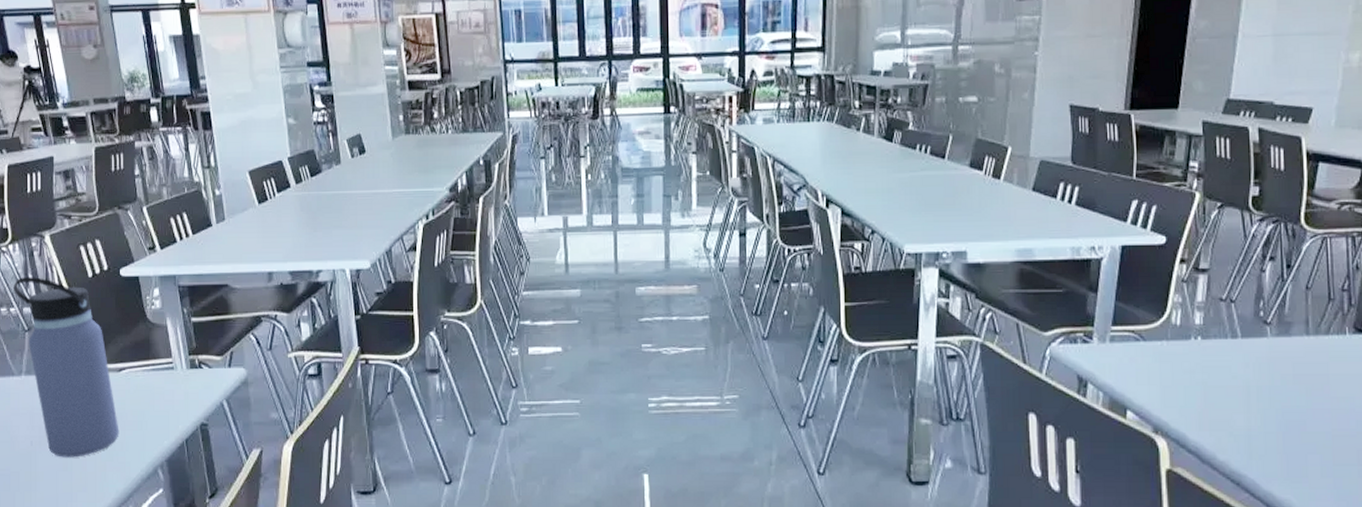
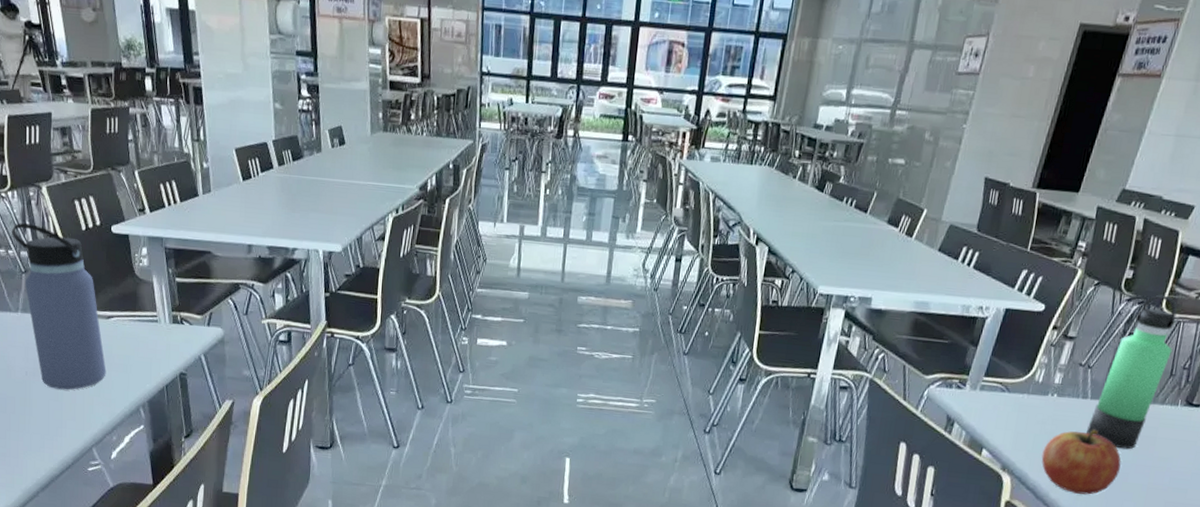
fruit: none [1198,372,1294,452] -> present [1041,429,1121,495]
thermos bottle: none [1245,210,1324,392] -> present [1086,295,1178,450]

